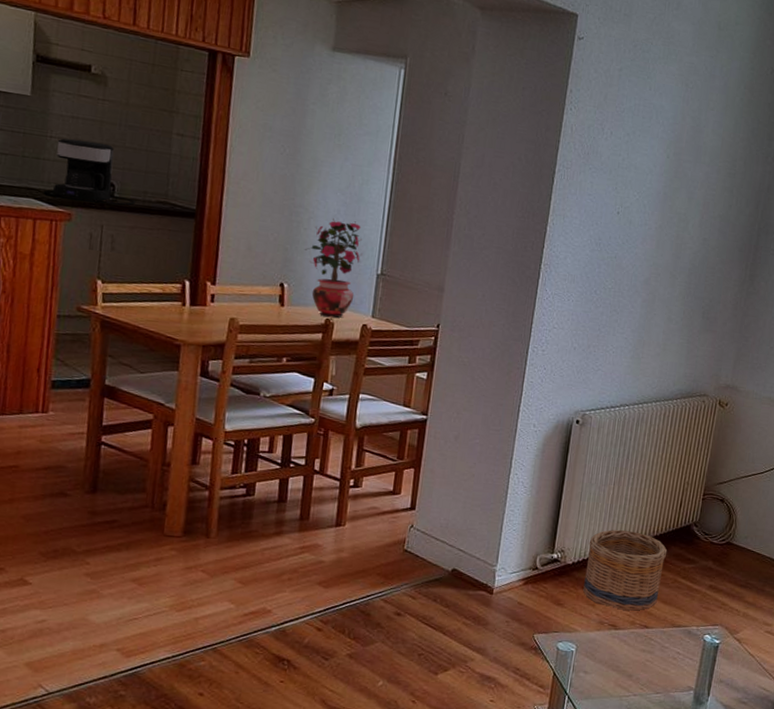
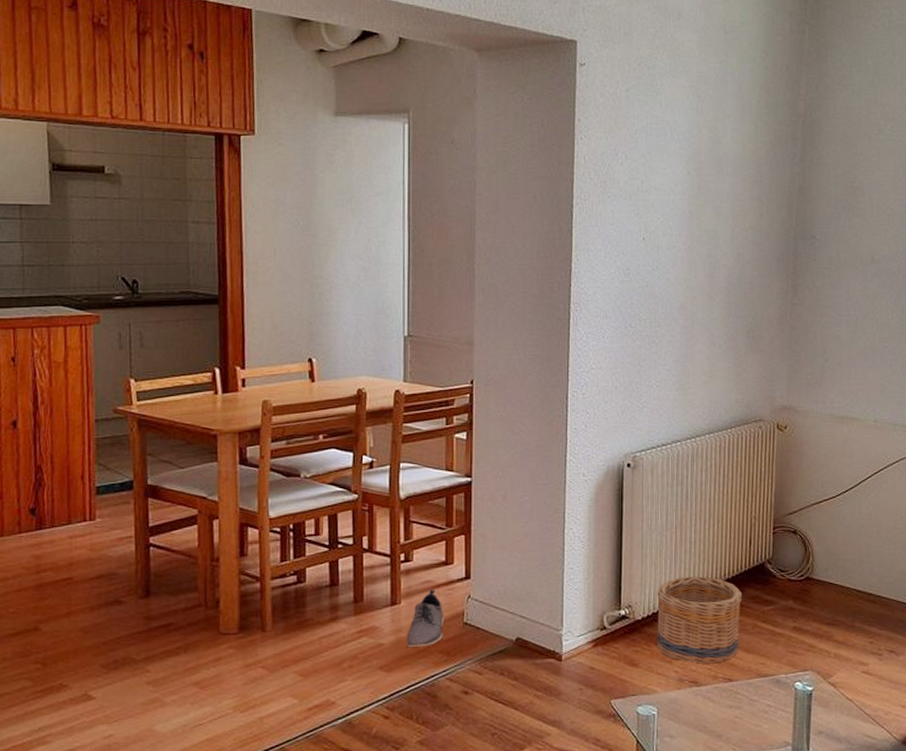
coffee maker: present [43,138,135,206] -> none [70,241,159,303]
potted flower: present [304,218,362,318] -> none [328,285,387,388]
shoe: none [346,515,387,569] -> present [406,588,446,648]

